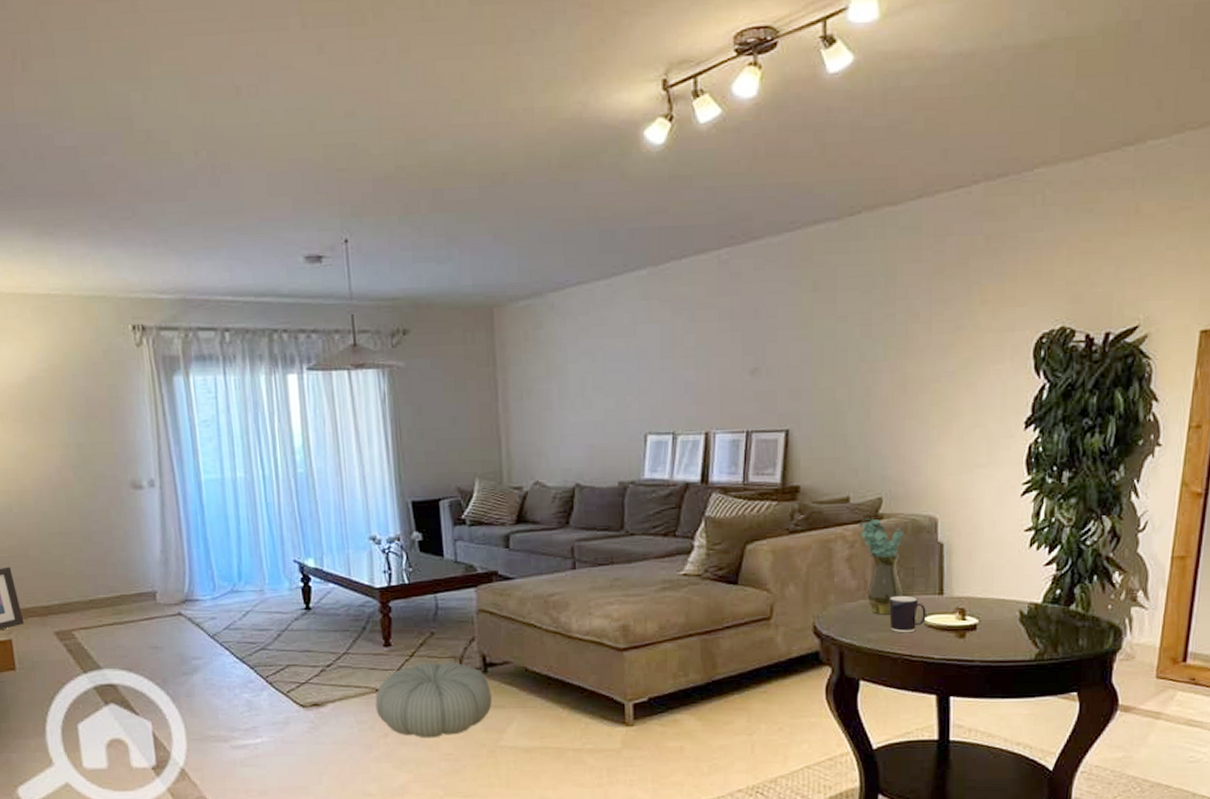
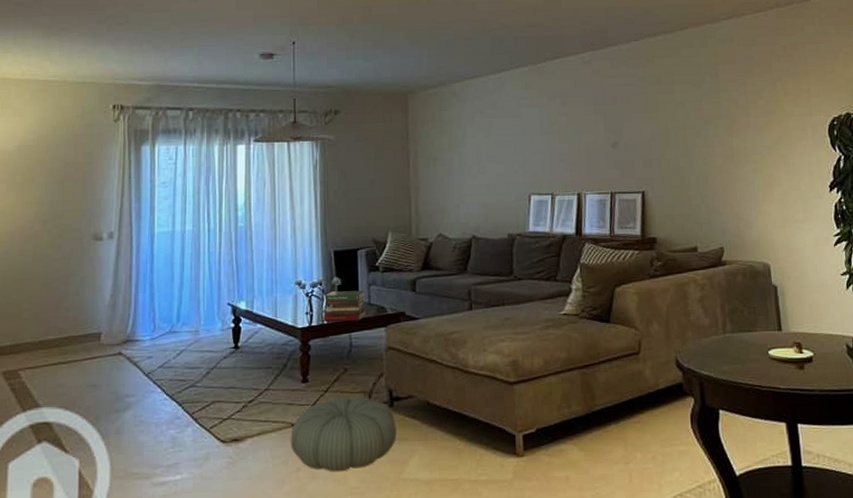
books: none [403,546,453,581] -> present [323,290,366,322]
vase: present [859,515,904,615] -> none [706,261,748,349]
mug: present [888,595,926,633] -> none [736,331,770,366]

